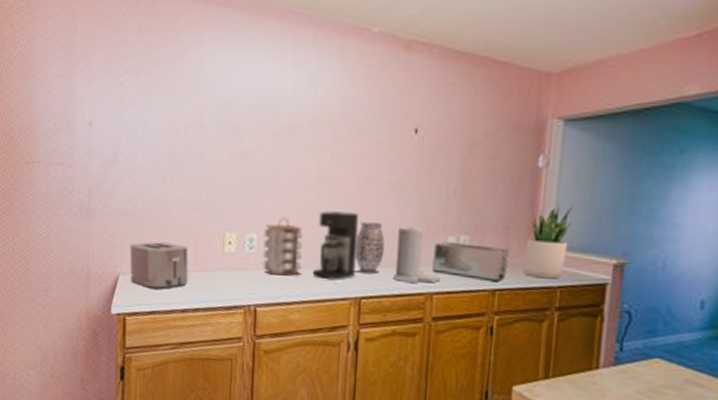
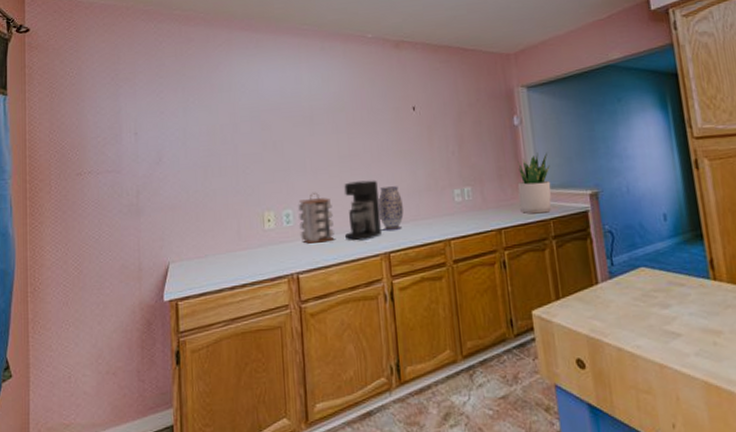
toaster: present [129,242,189,290] -> none [178,228,234,273]
paper towel: present [394,227,441,284] -> none [412,186,454,234]
toaster: present [431,241,510,282] -> none [444,192,508,223]

